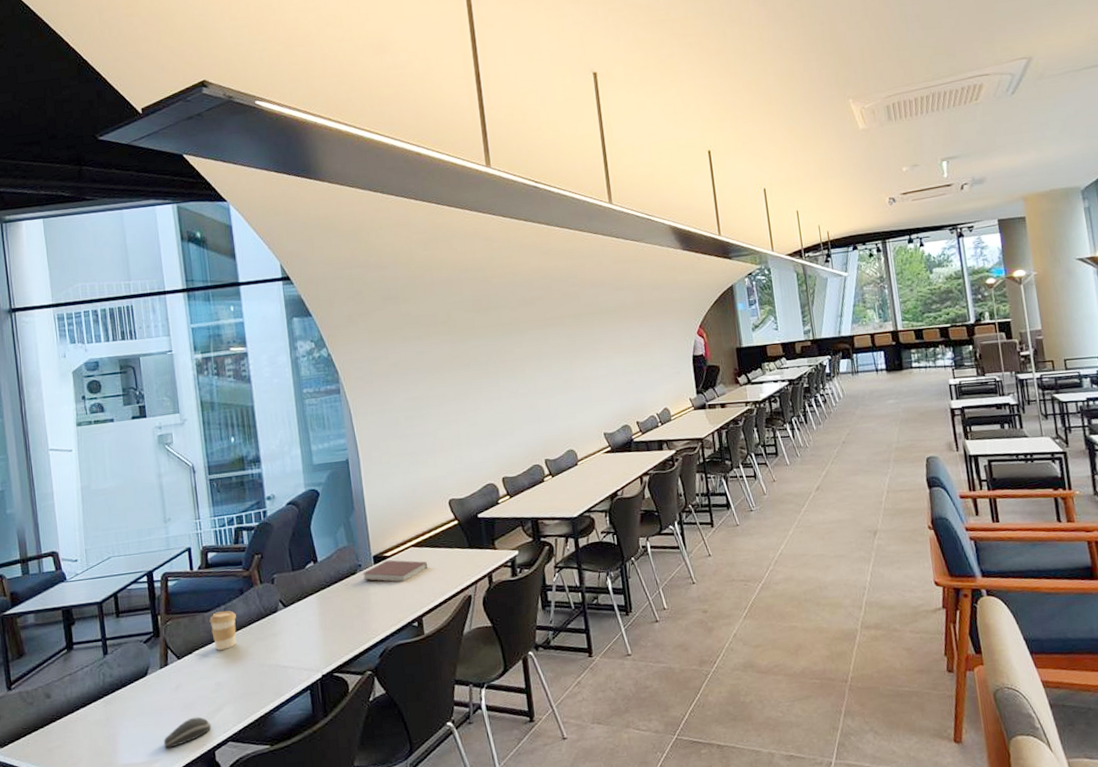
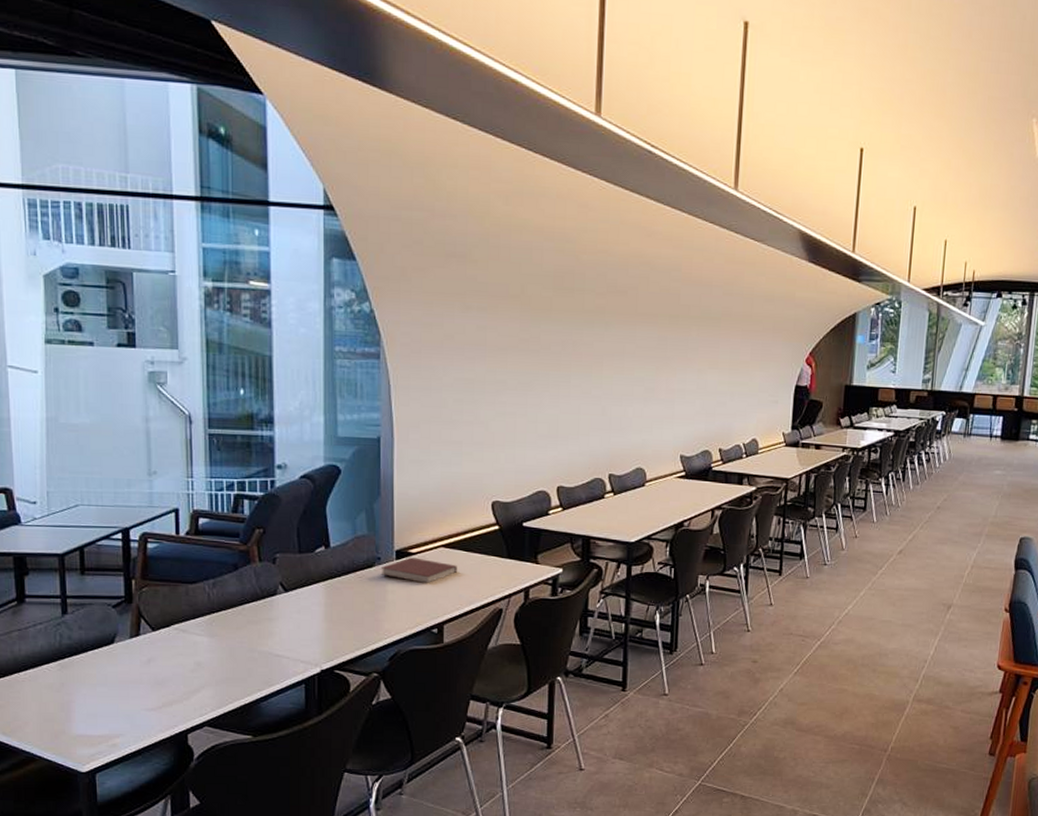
computer mouse: present [163,716,212,748] -> none [127,695,186,724]
coffee cup: present [209,610,237,650] -> none [194,585,227,628]

